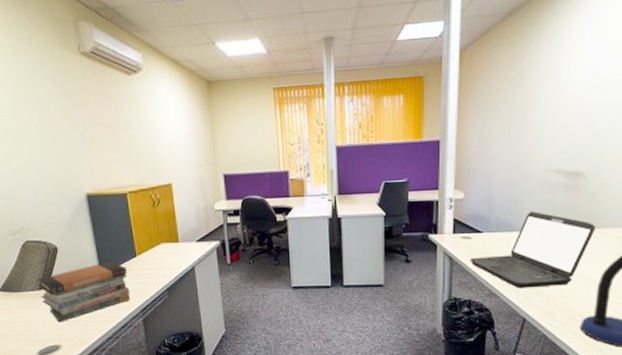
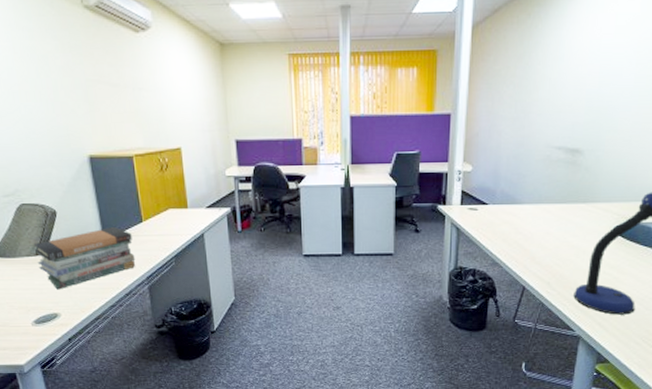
laptop: present [470,210,595,288] -> none [475,184,591,258]

